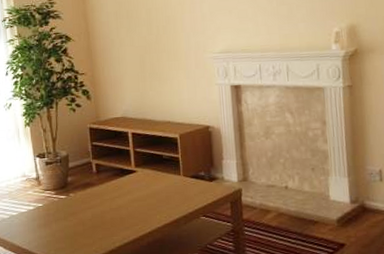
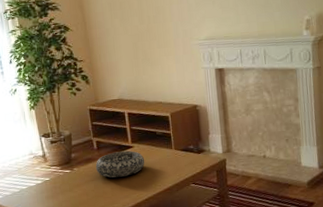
decorative bowl: none [94,176,150,206] -> present [95,150,145,178]

